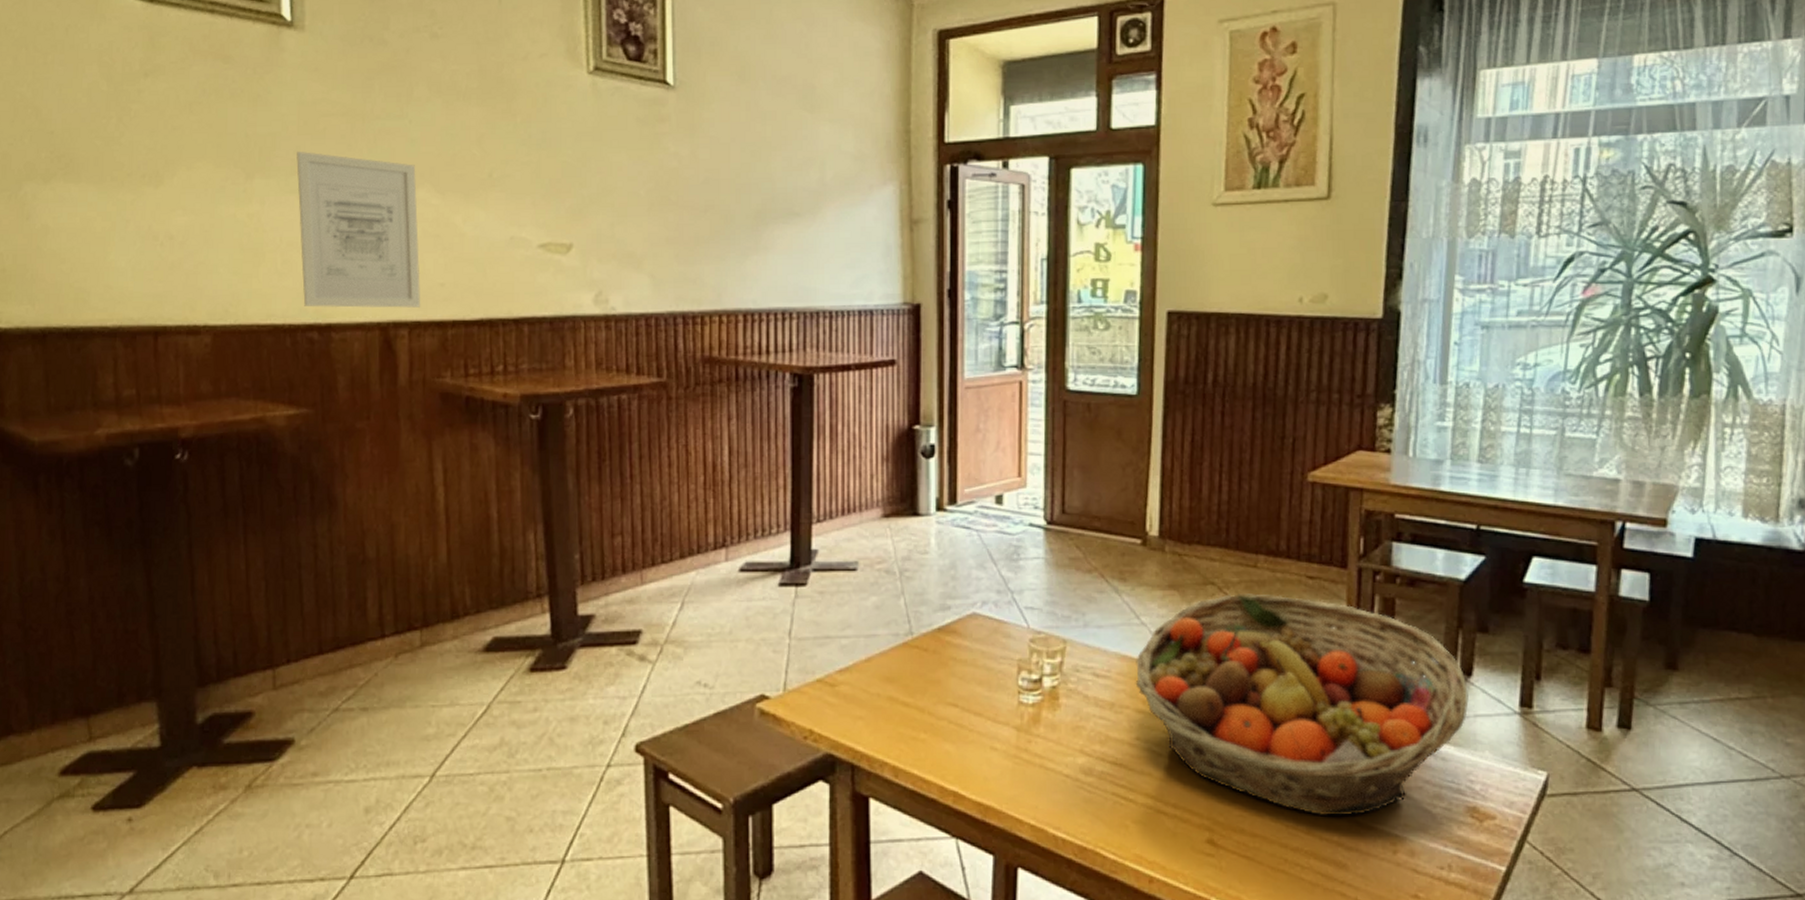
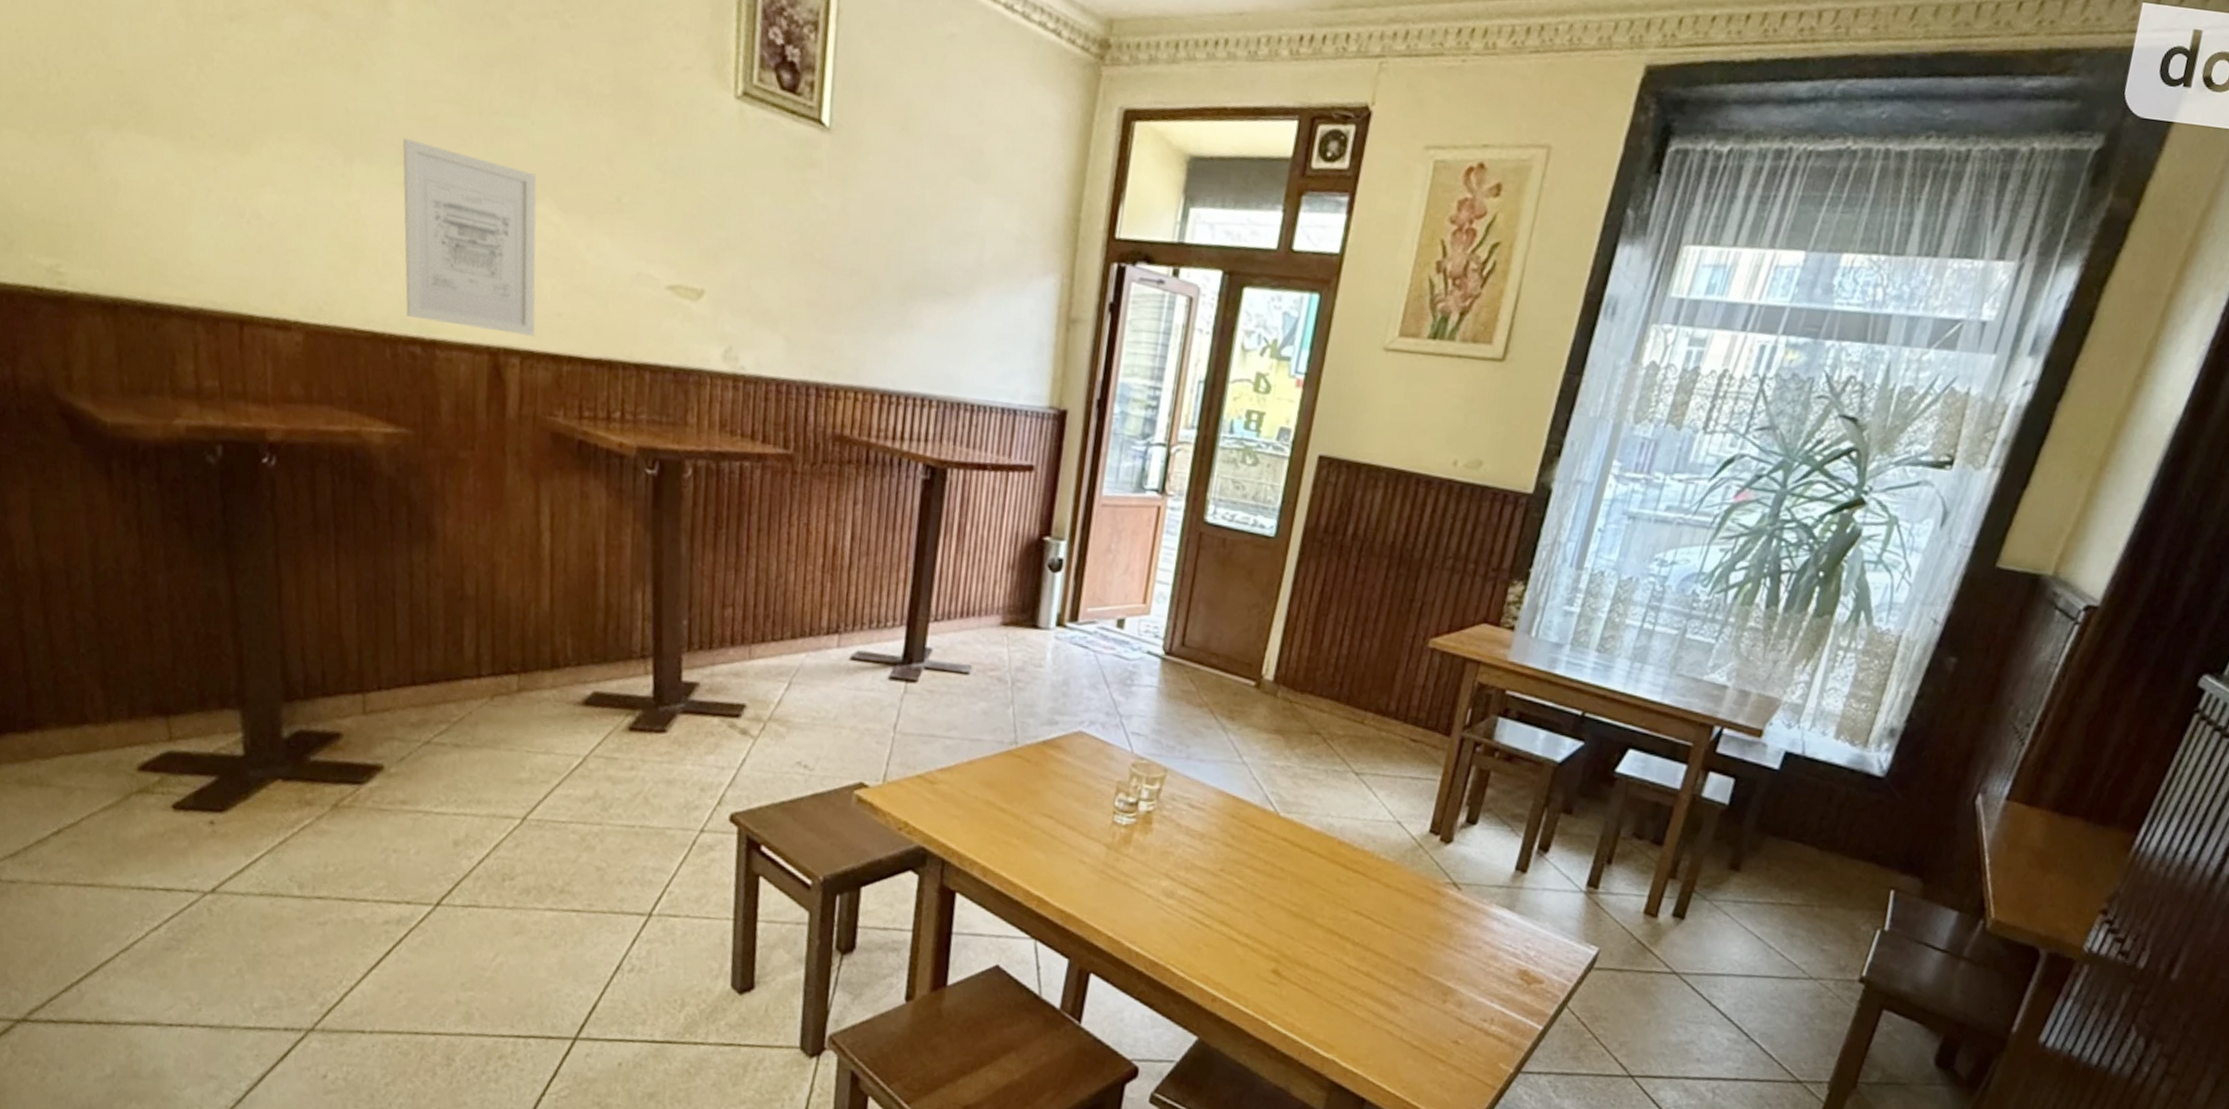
fruit basket: present [1135,593,1469,816] -> none [1227,746,1542,965]

